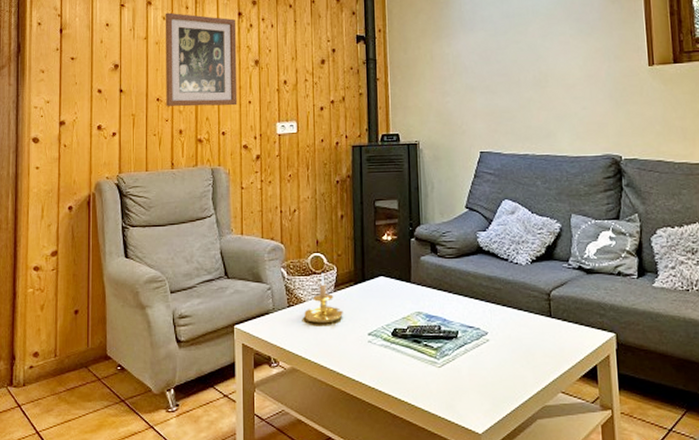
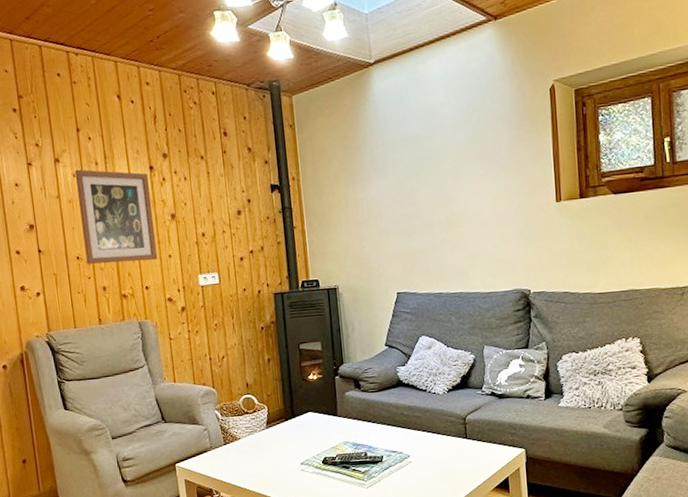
candle holder: present [304,273,343,324] -> none [240,413,276,458]

